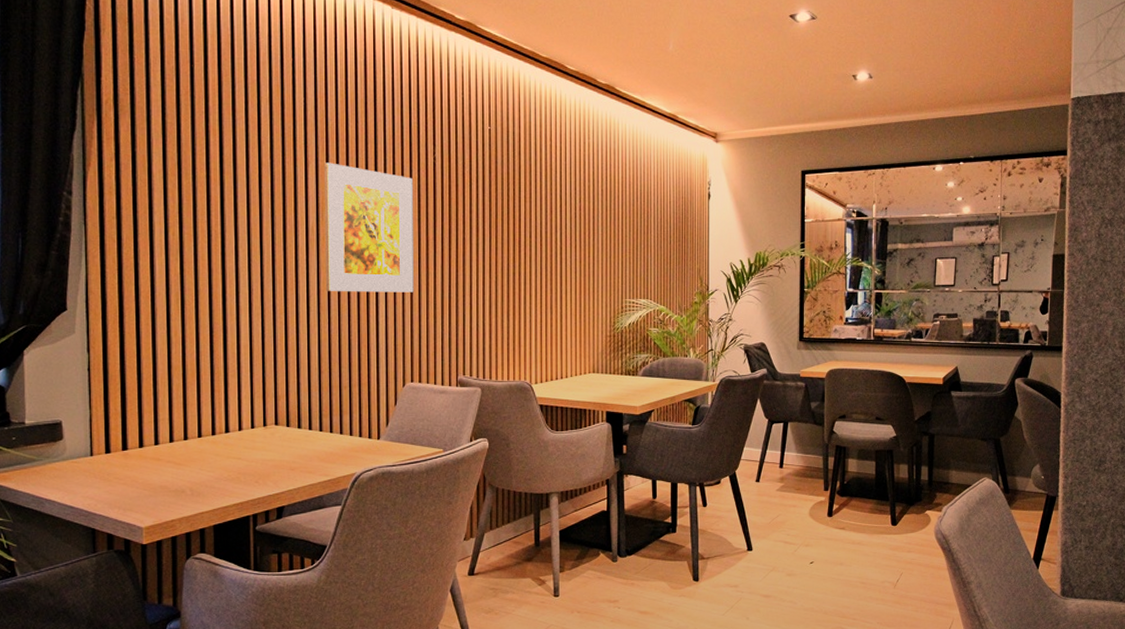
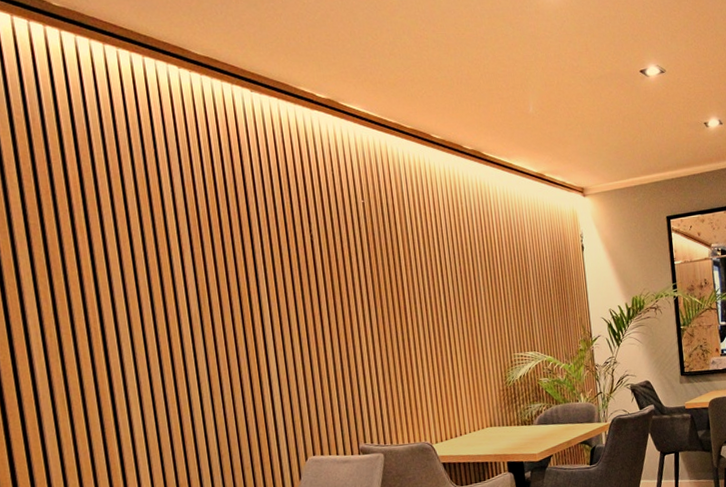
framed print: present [325,162,414,293] -> none [200,249,306,376]

